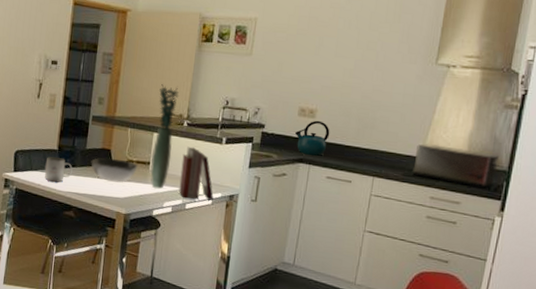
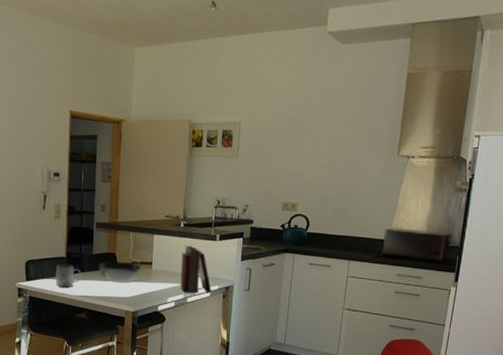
vase: present [150,84,179,190] -> none [153,189,175,287]

